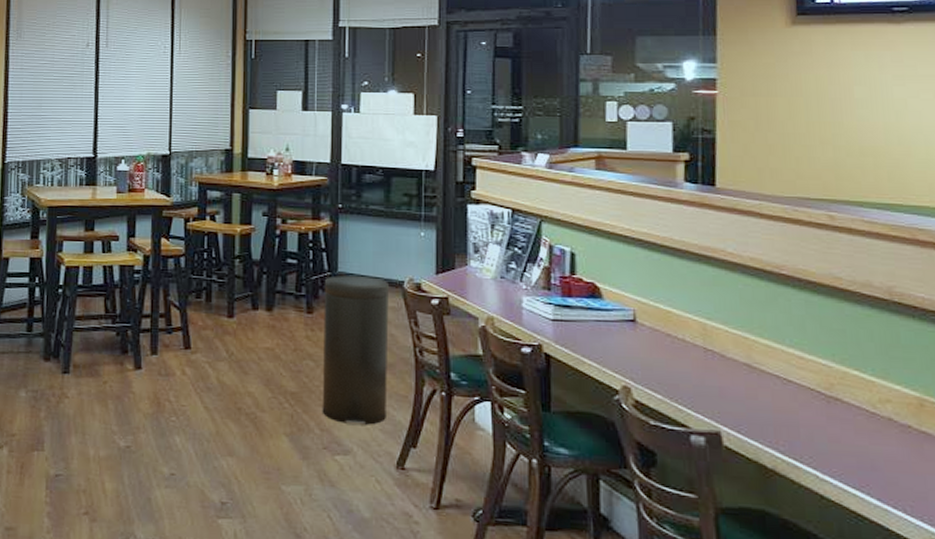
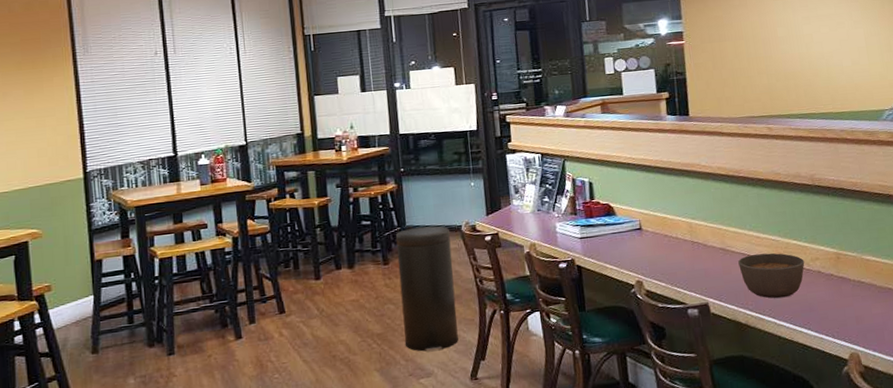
soup bowl: none [769,379,869,445] -> present [738,253,805,299]

